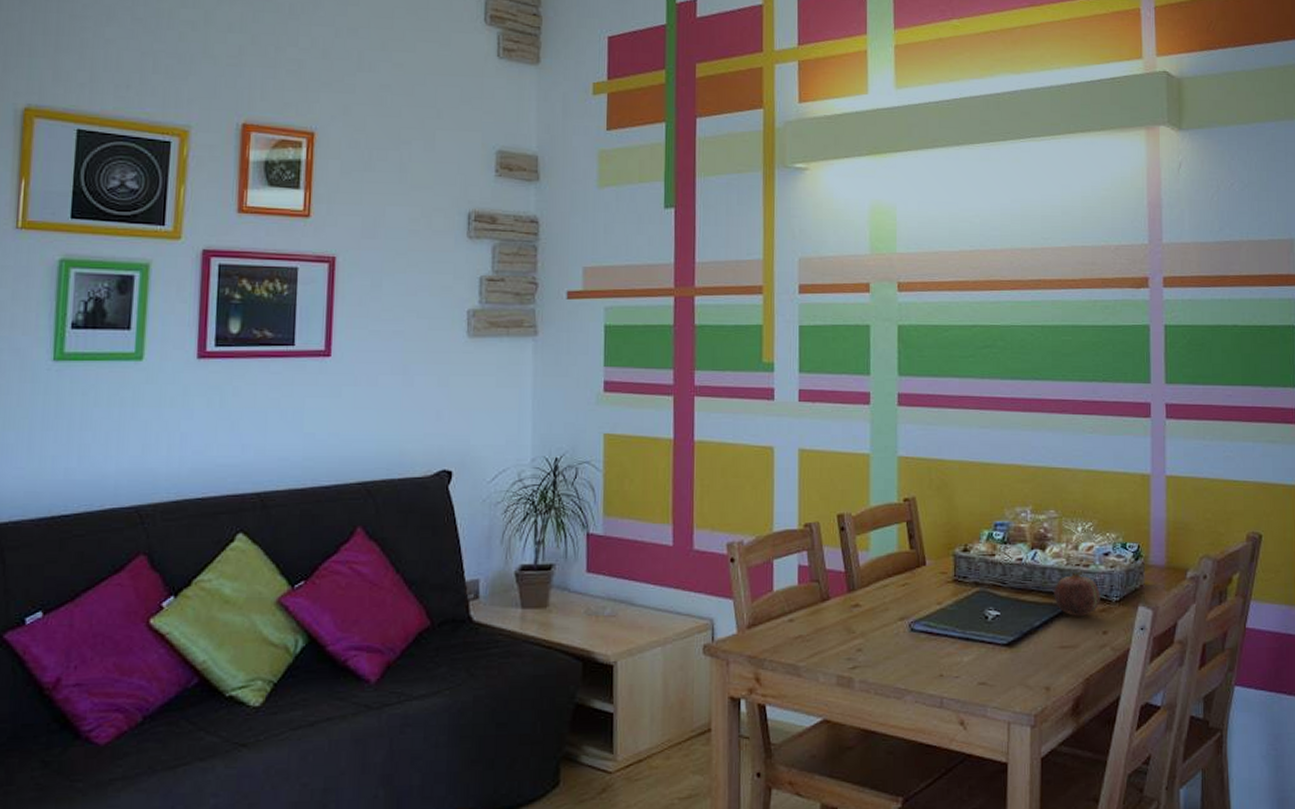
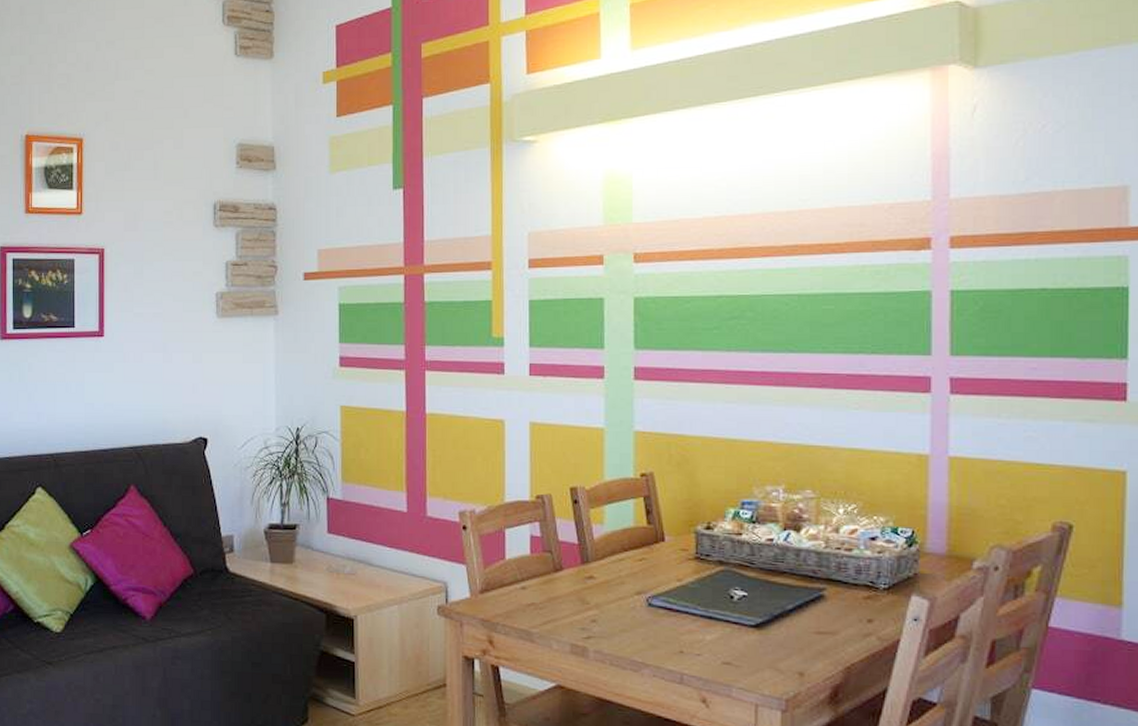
fruit: present [1054,571,1100,616] -> none [810,554,865,602]

